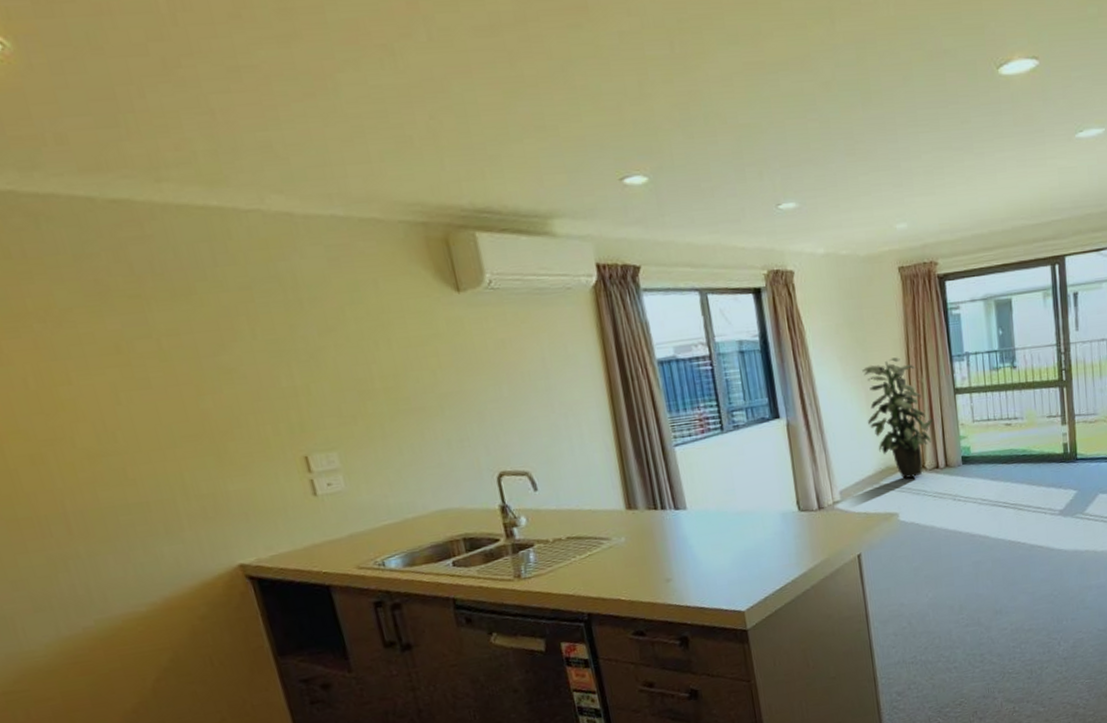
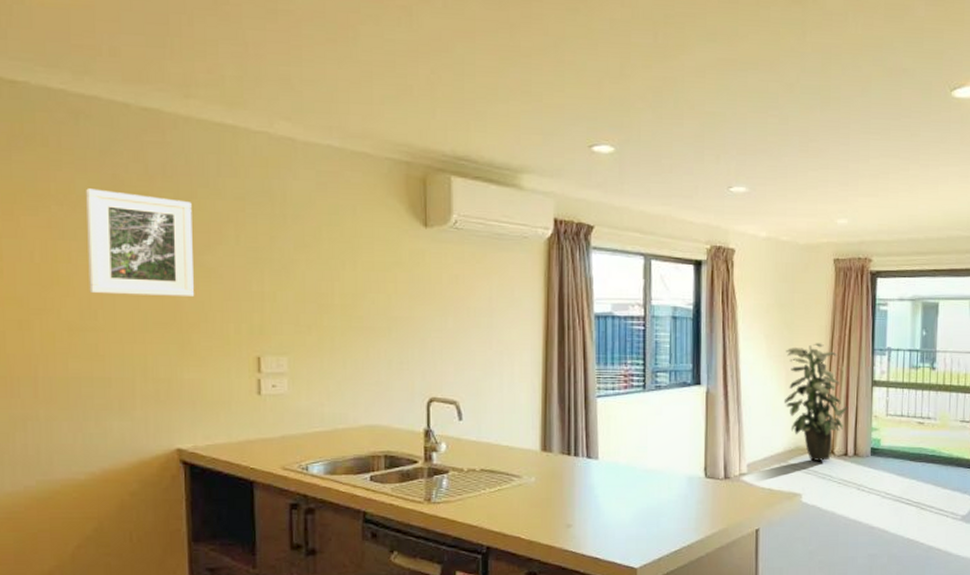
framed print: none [67,298,219,415] -> present [85,188,194,296]

